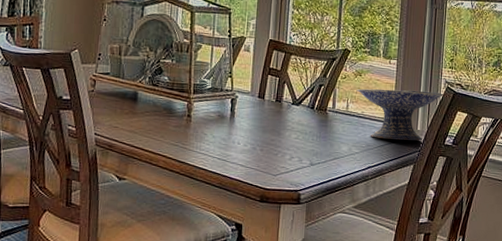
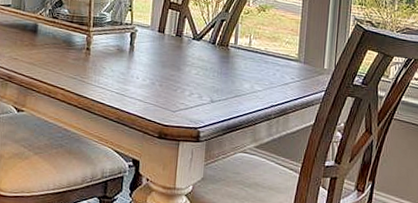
decorative bowl: present [356,88,443,141] -> none [260,24,352,80]

